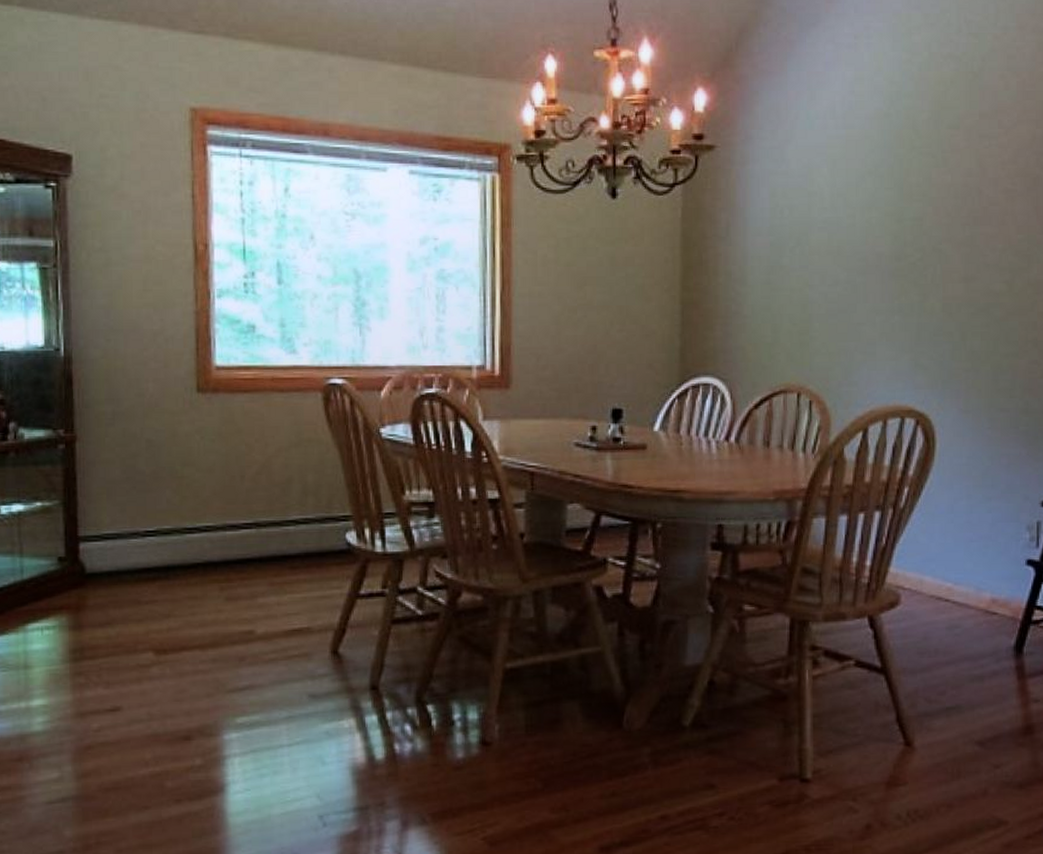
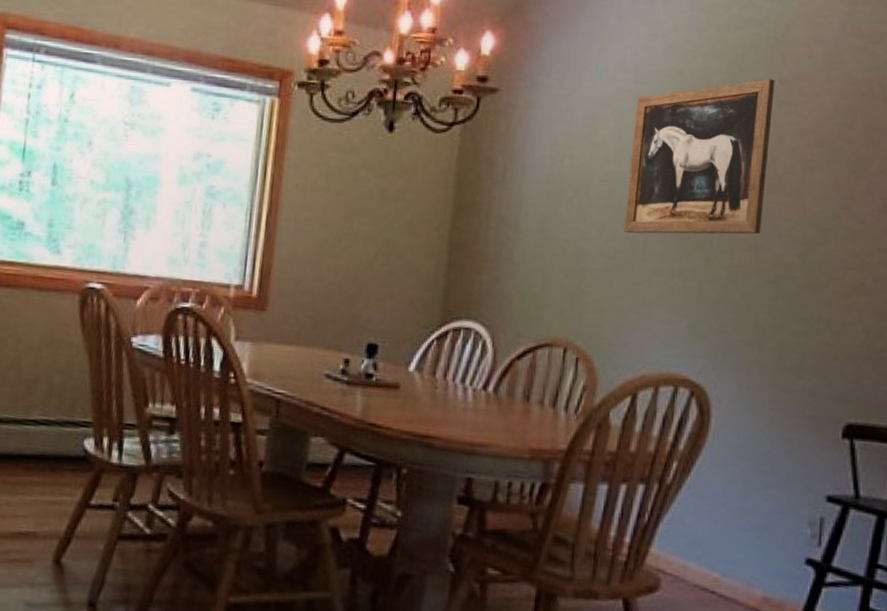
wall art: none [844,114,975,277] -> present [624,78,775,235]

